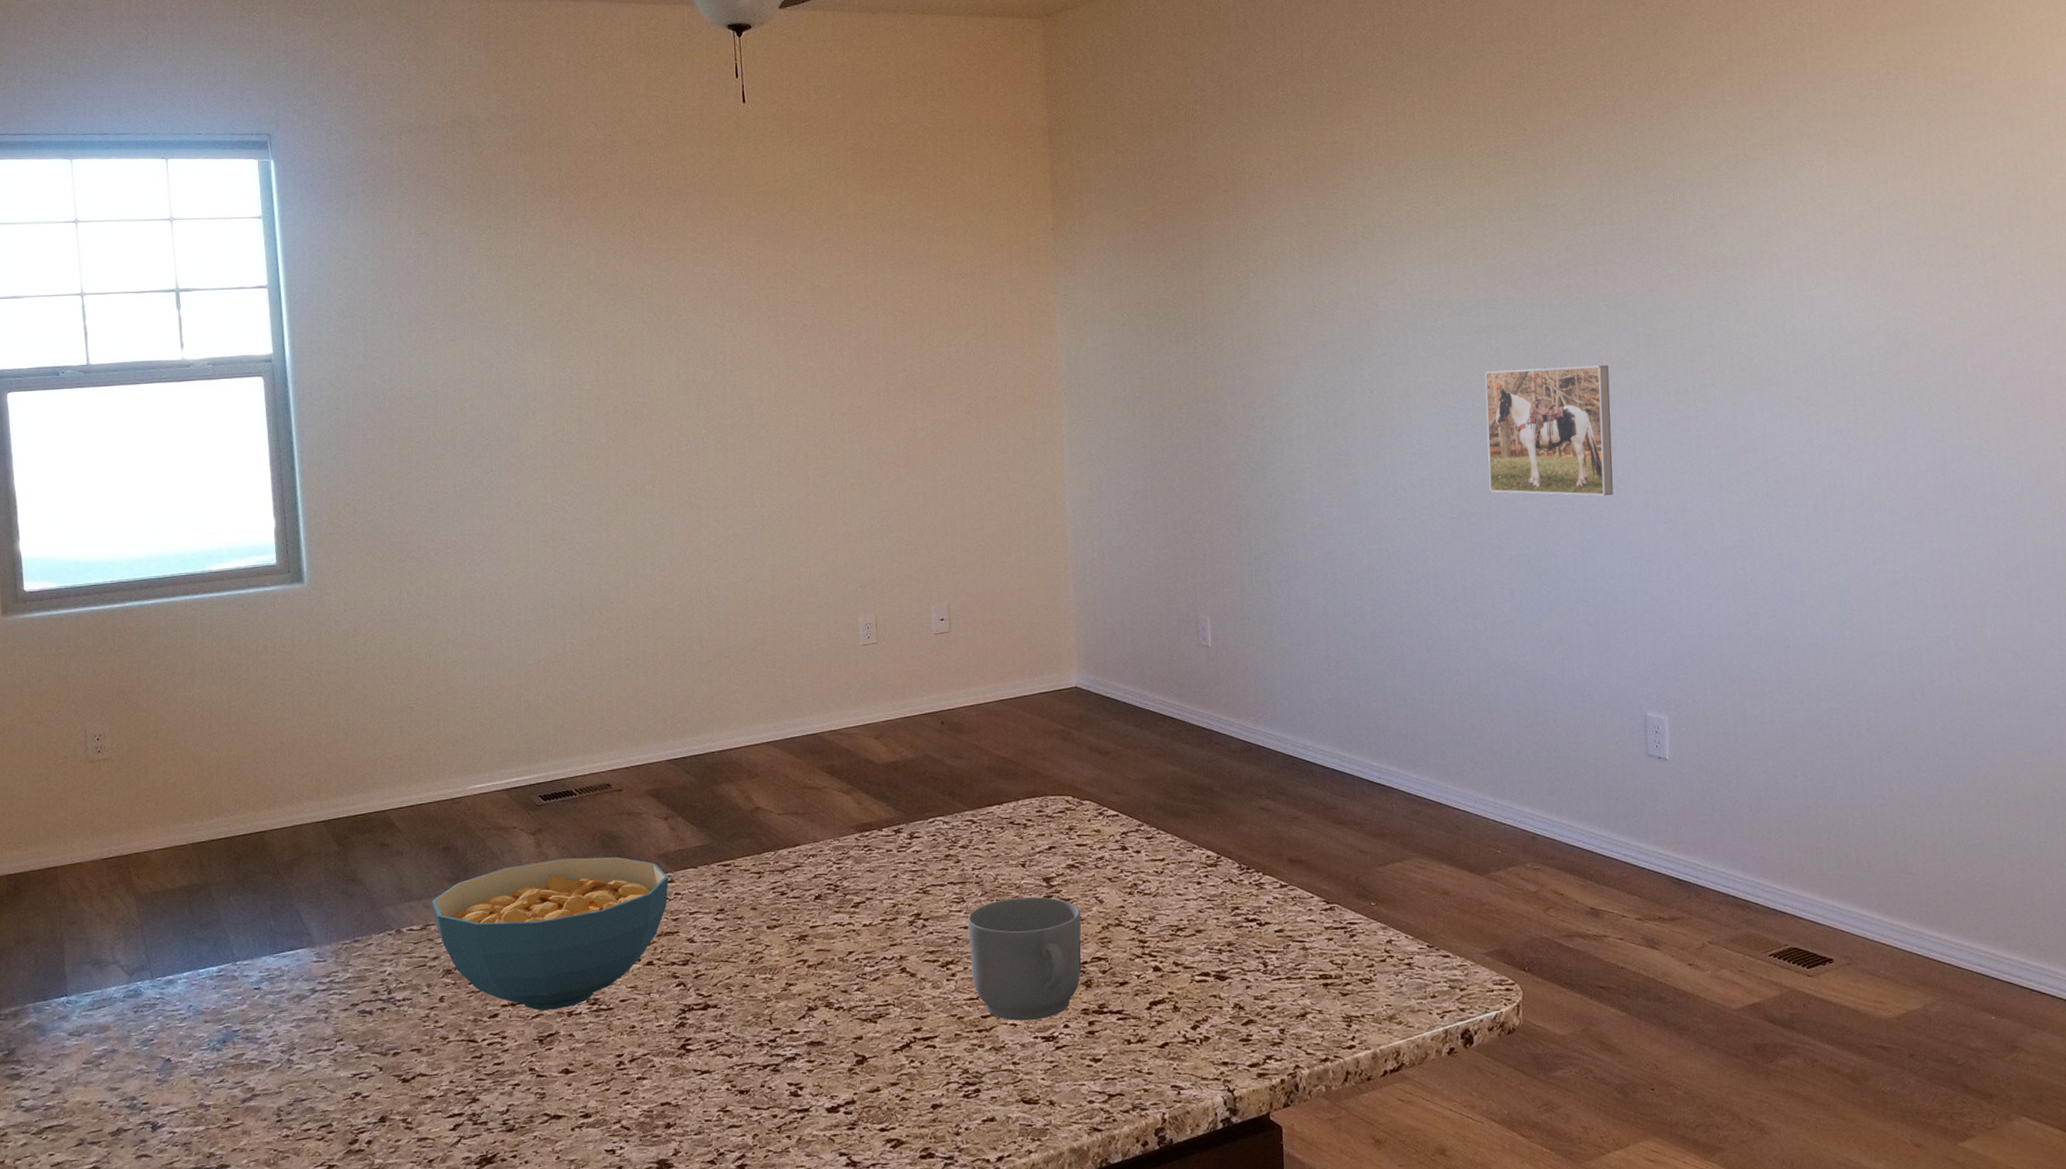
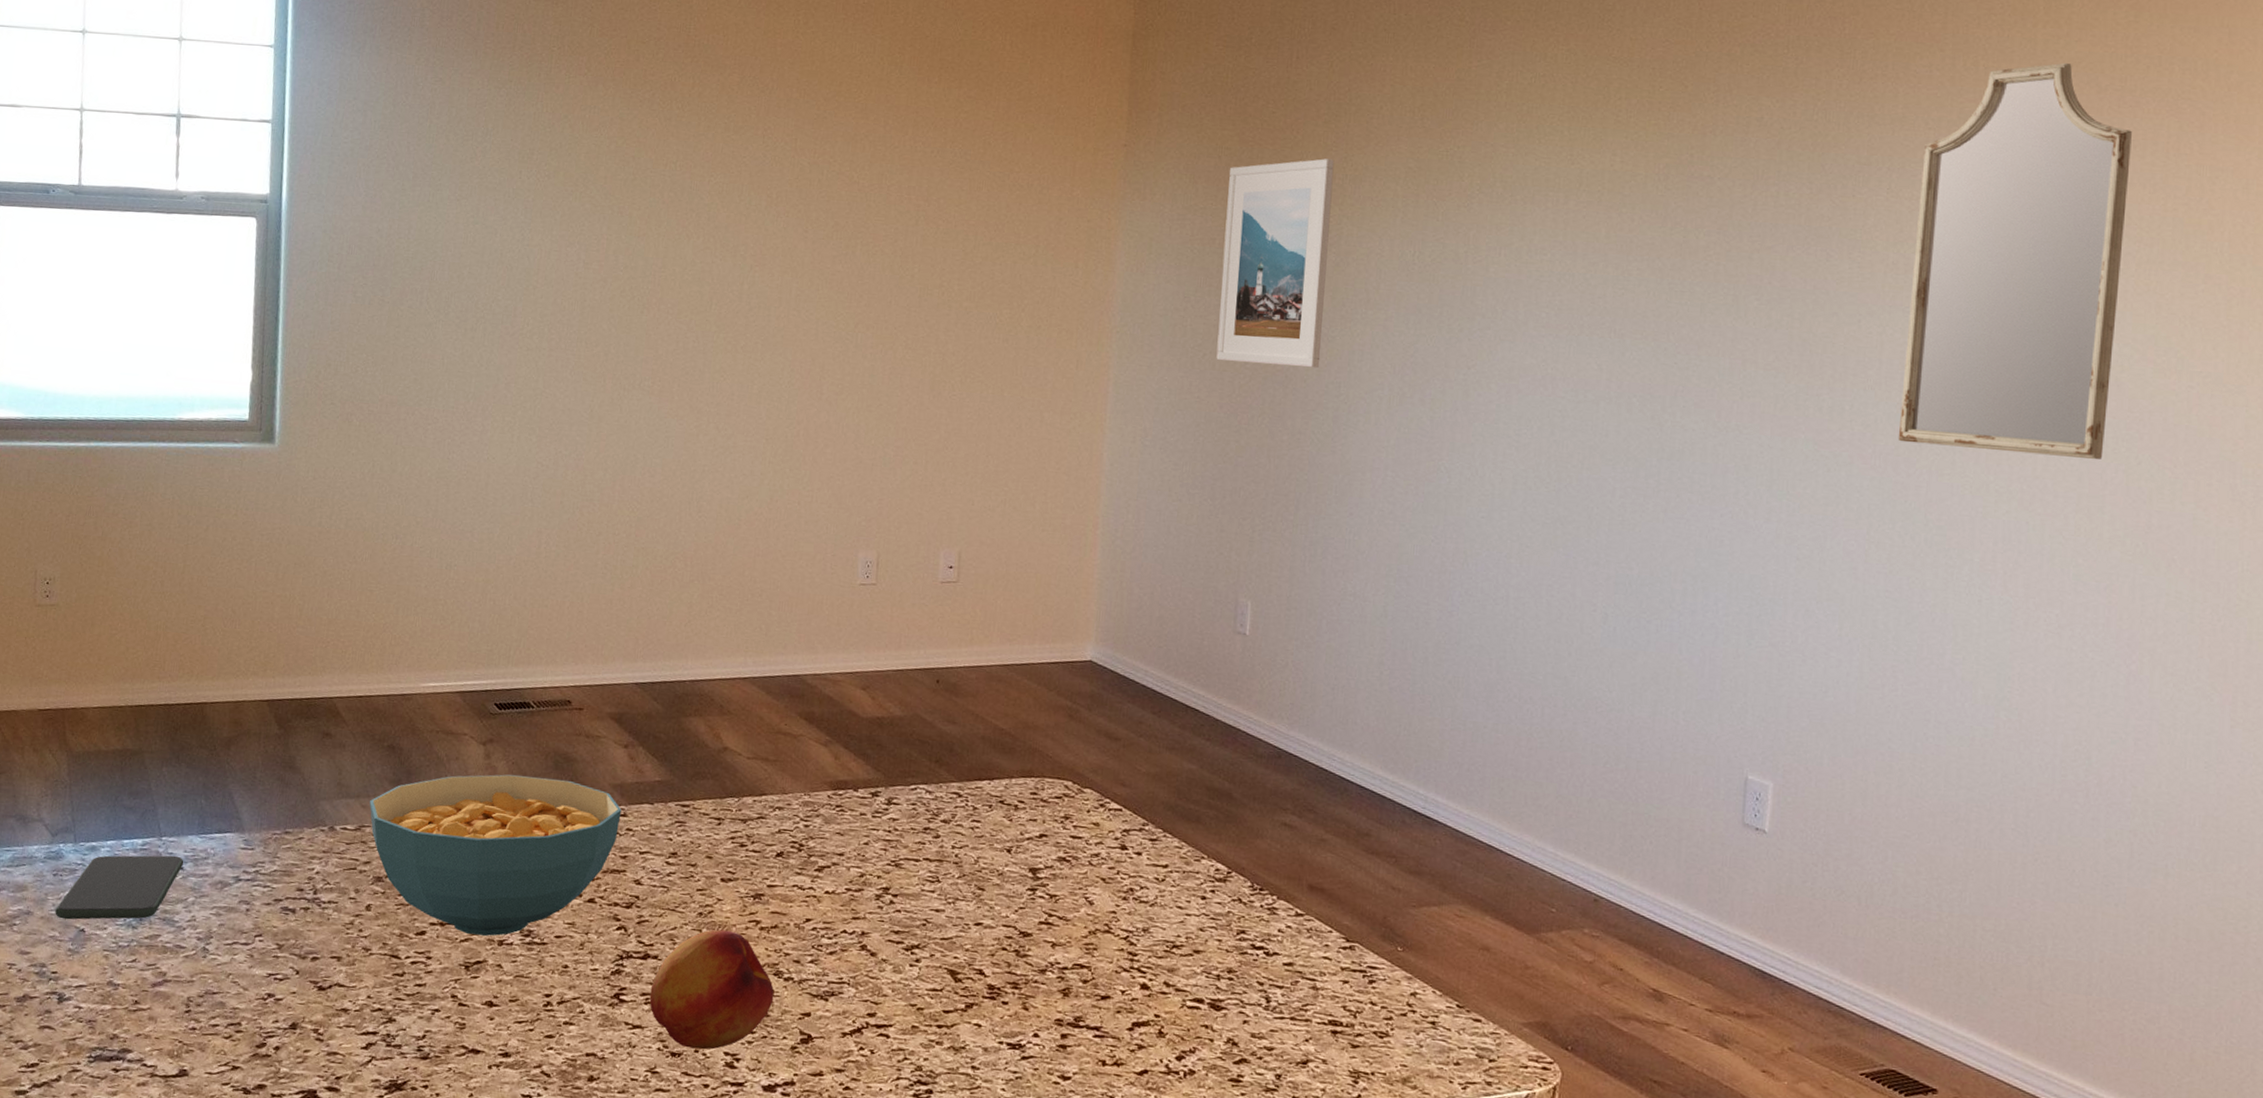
smartphone: none [140,977,260,1052] -> present [55,855,184,920]
fruit: none [714,972,828,1084] -> present [649,929,774,1050]
mug: present [967,896,1082,1021] -> none [938,885,1066,1024]
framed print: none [1147,222,1245,409] -> present [1216,158,1335,368]
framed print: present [1485,365,1613,496] -> none [1593,360,1752,520]
home mirror: none [1726,79,1901,413] -> present [1898,62,2132,460]

